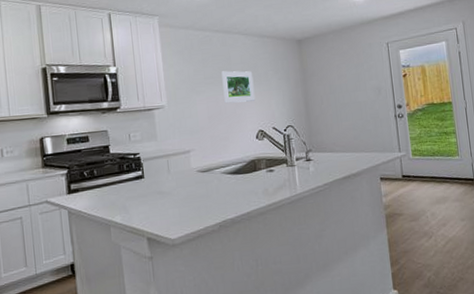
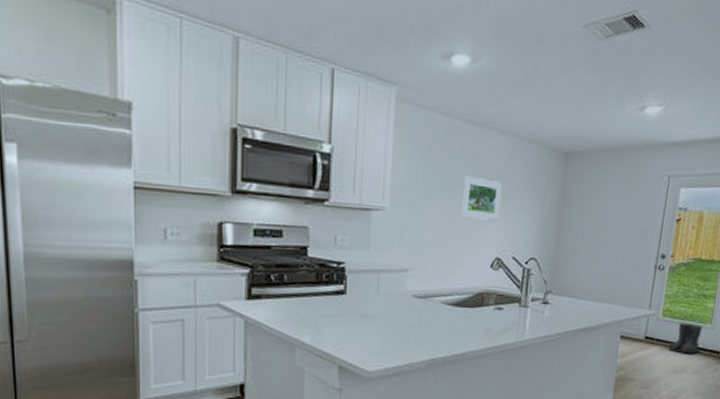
boots: none [426,158,454,185] -> present [669,323,703,354]

